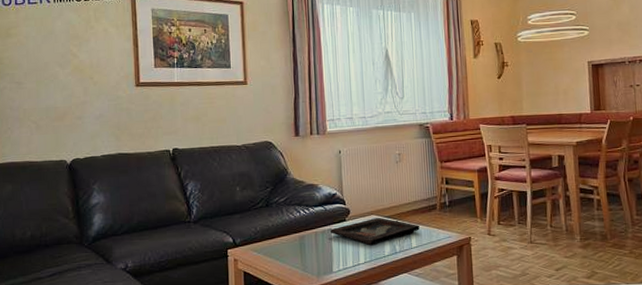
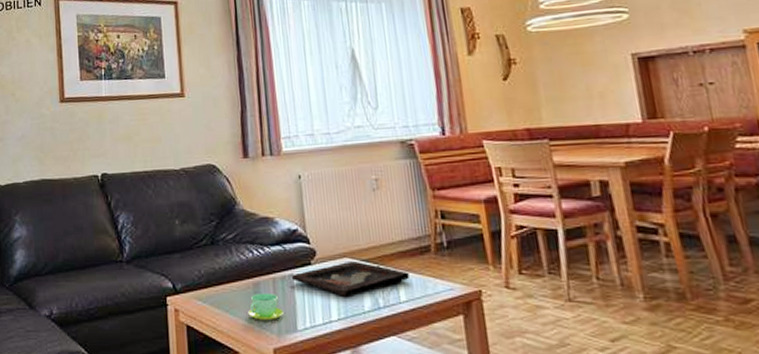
cup: none [294,244,323,266] -> present [248,293,284,320]

